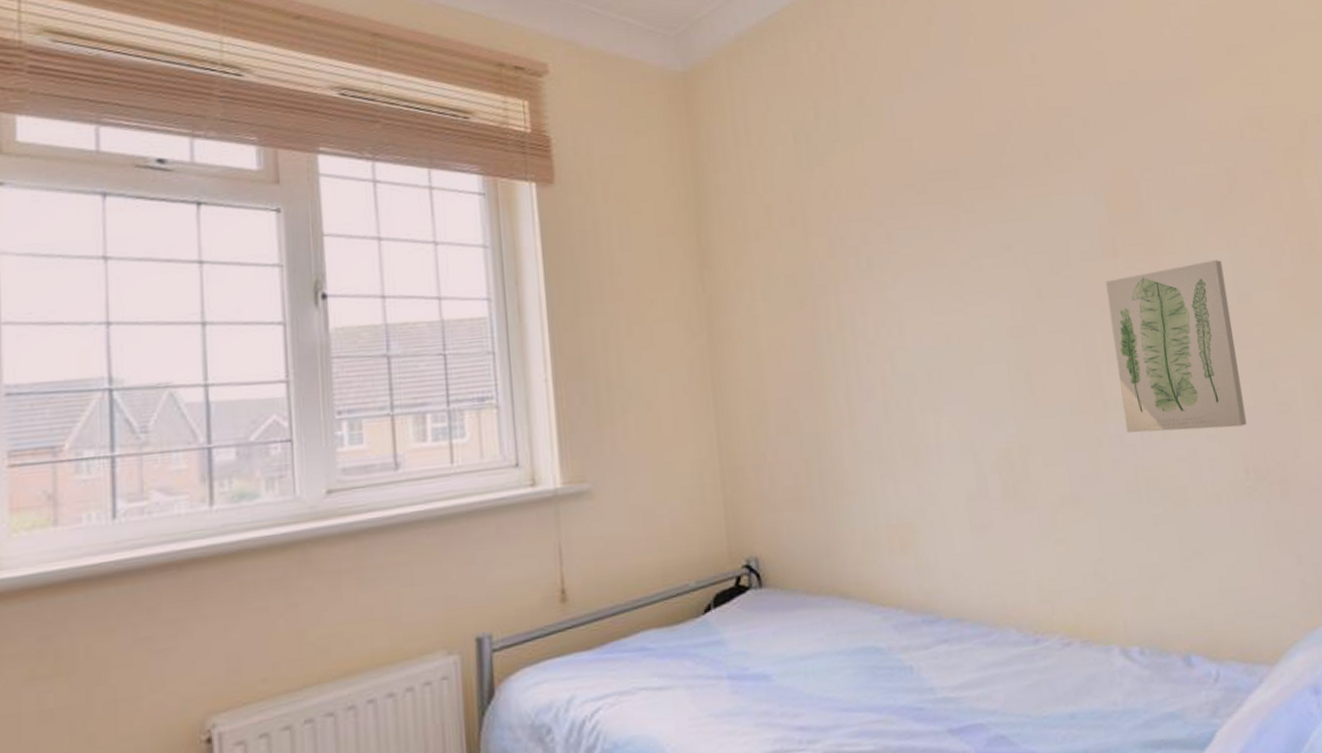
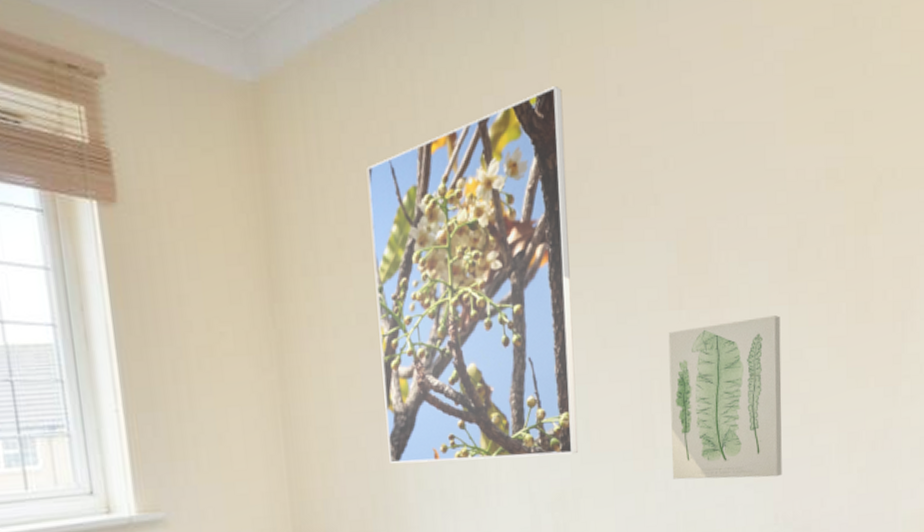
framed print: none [792,58,1022,425] -> present [366,85,579,464]

